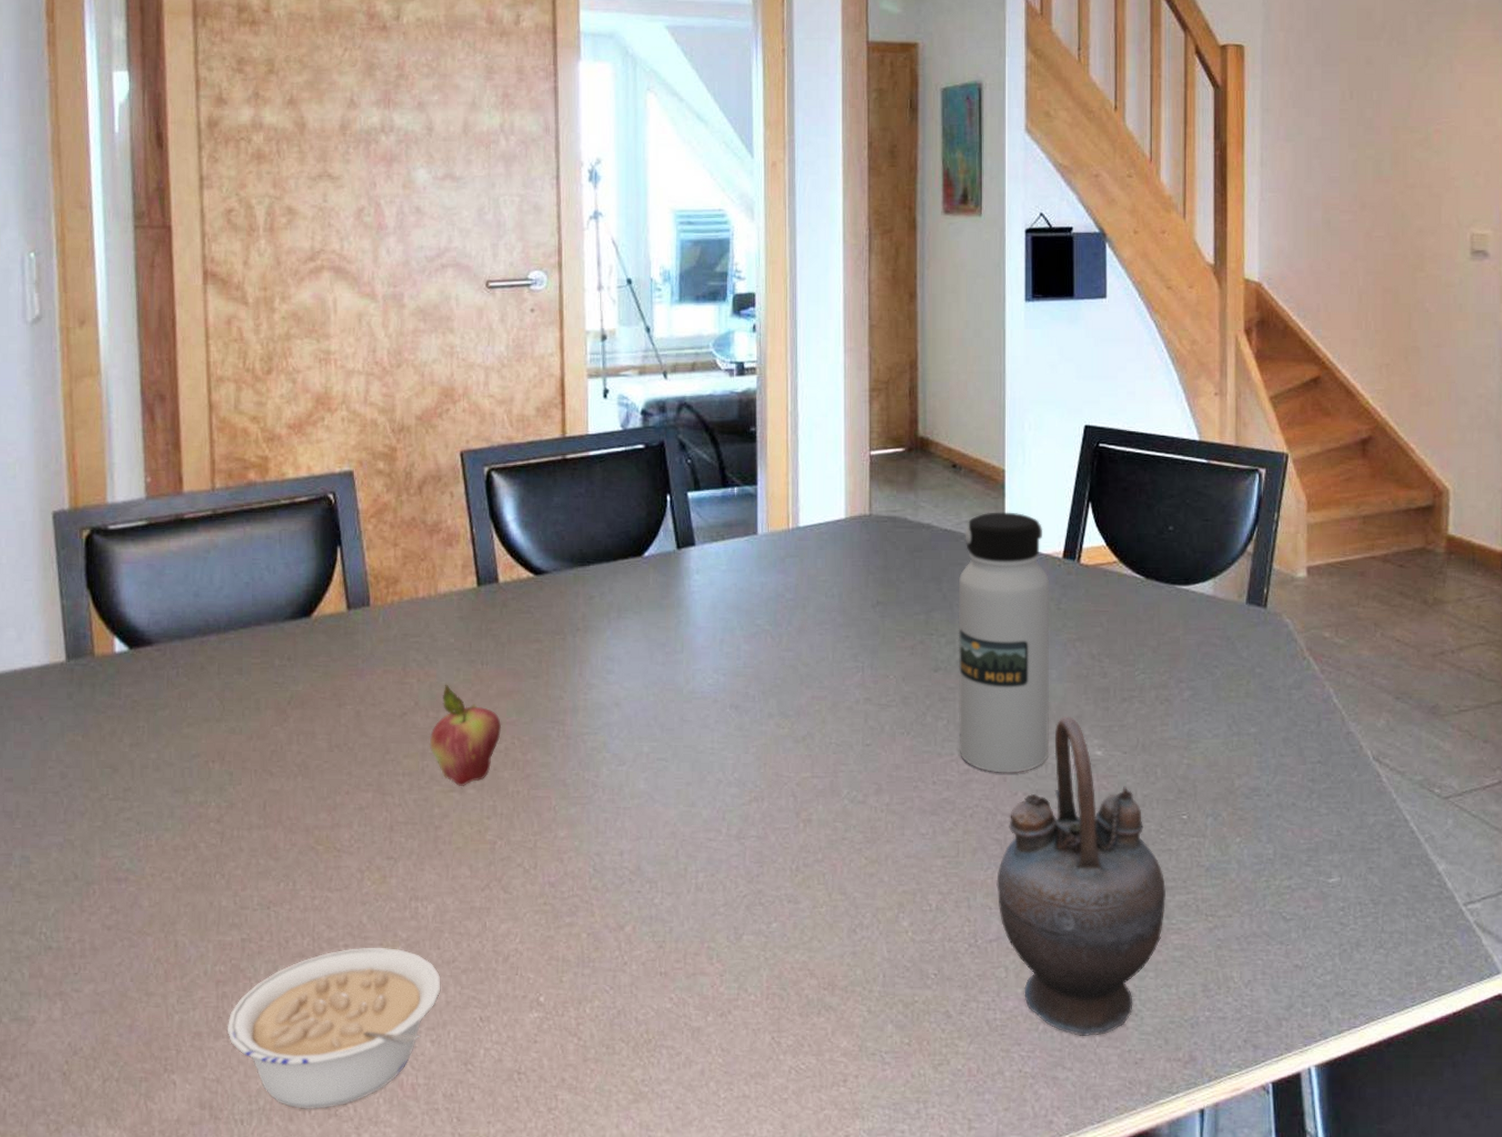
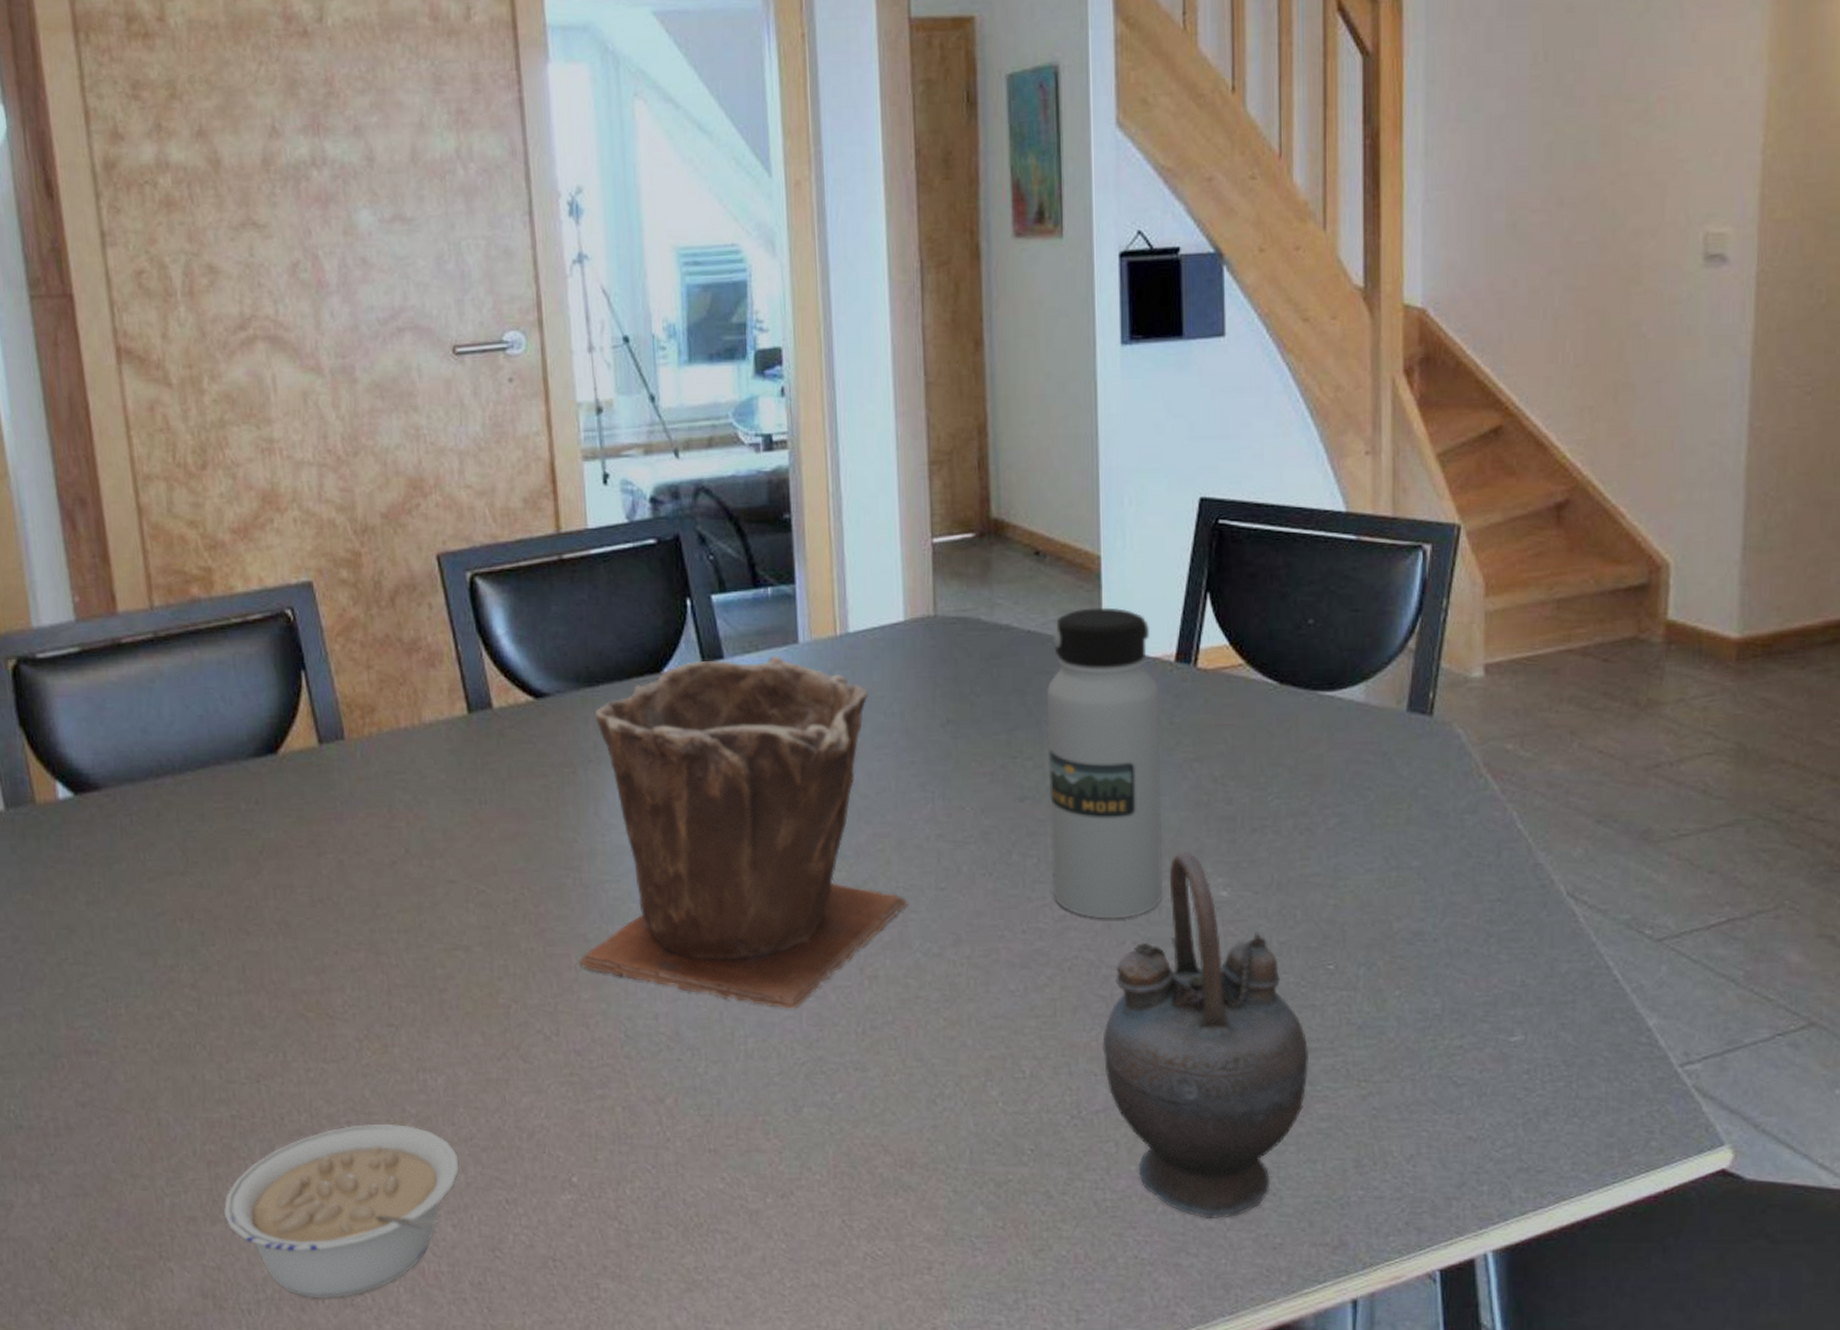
fruit: present [430,684,502,786] -> none [426,827,508,943]
plant pot: none [558,544,839,847] -> present [579,655,908,1009]

